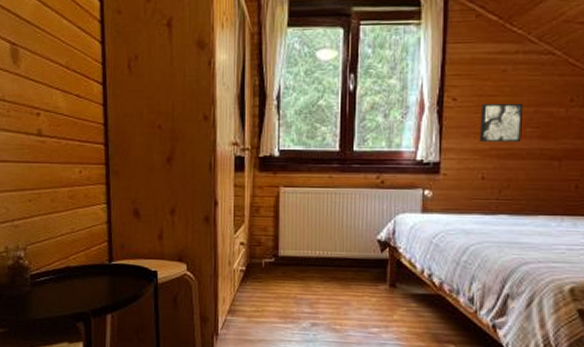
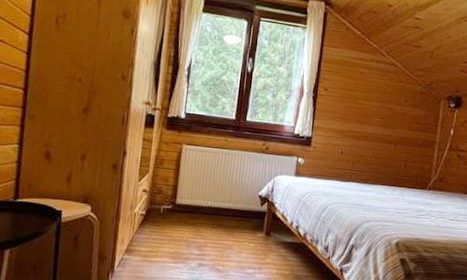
wall art: present [480,103,524,143] -> none [342,95,374,129]

